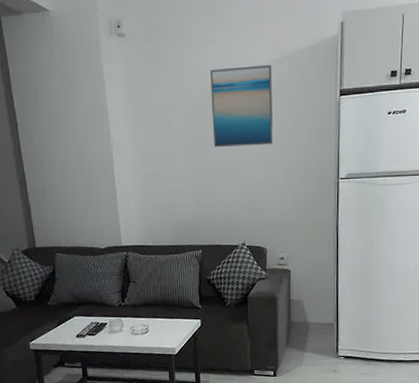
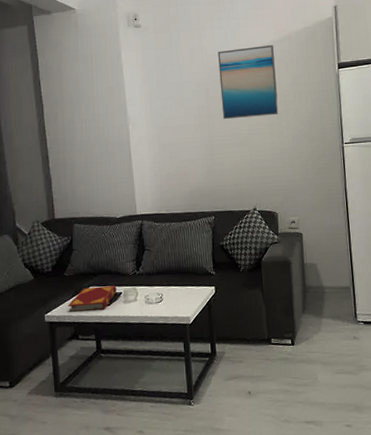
hardback book: none [52,316,102,342] -> present [67,285,117,313]

